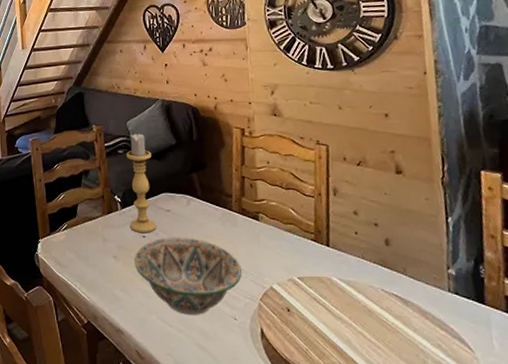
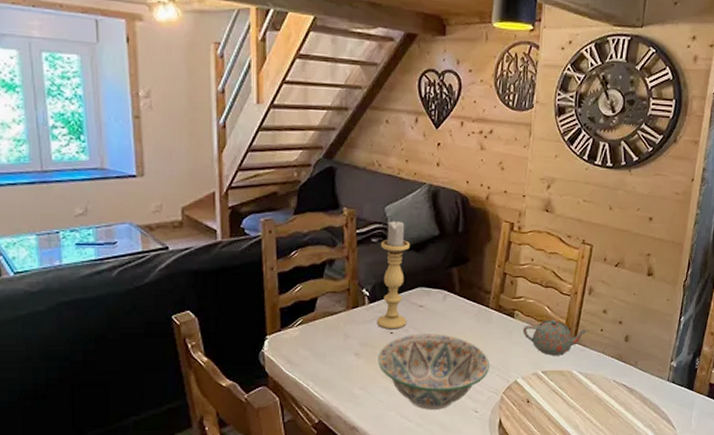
teapot: none [270,222,341,260] -> present [522,319,588,356]

